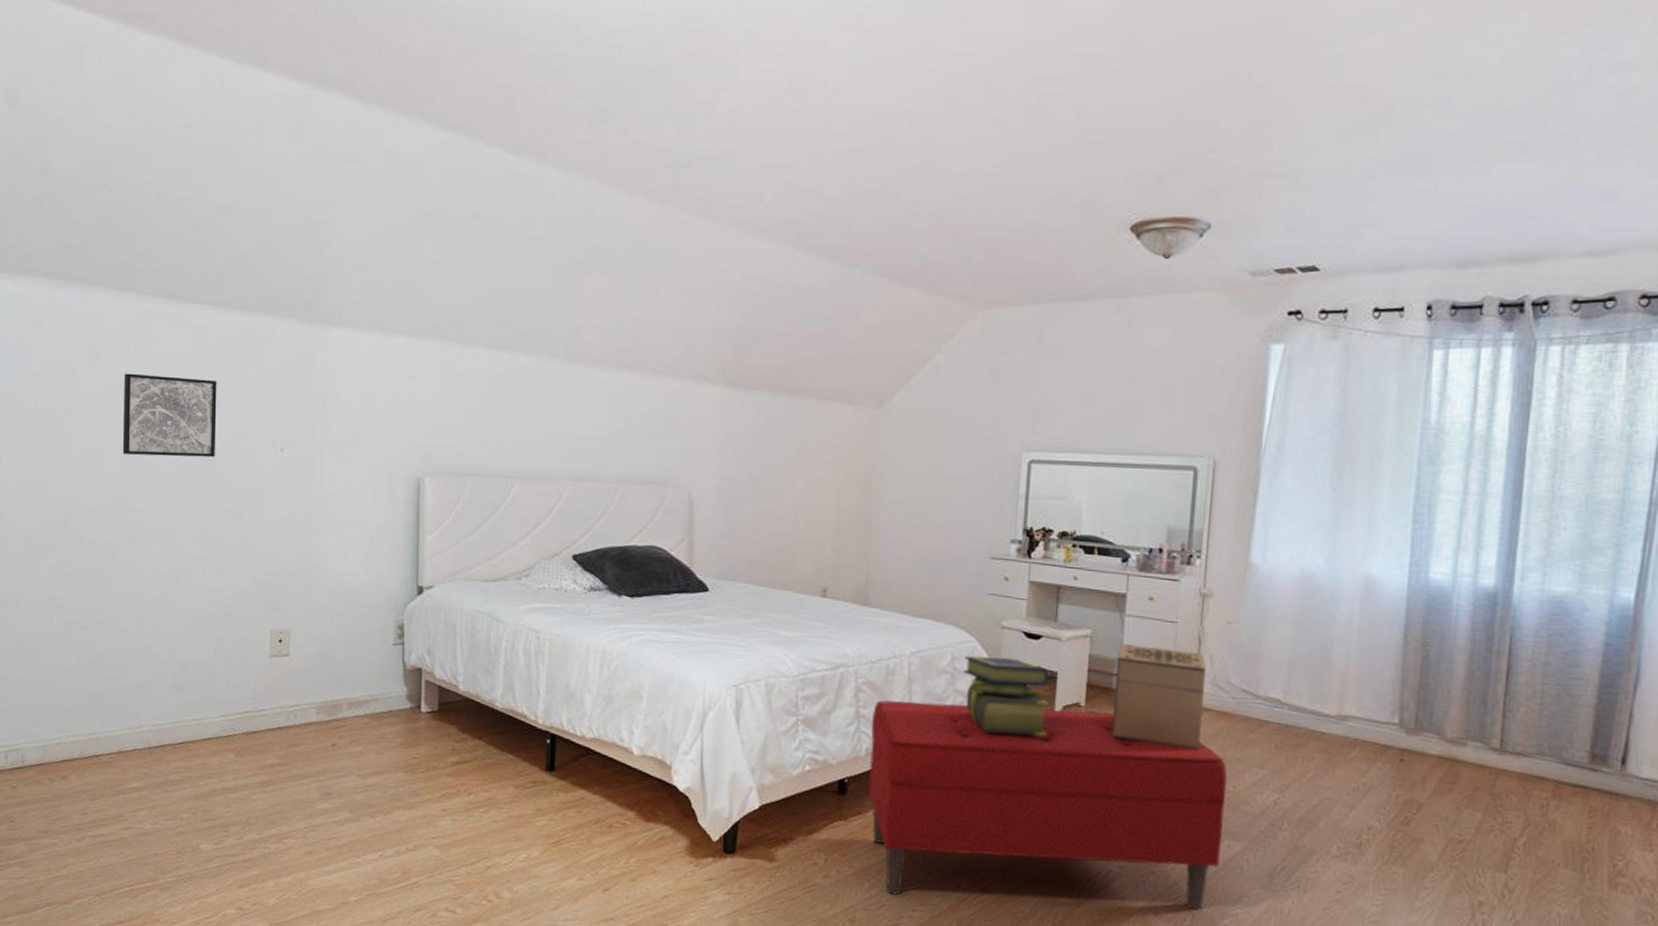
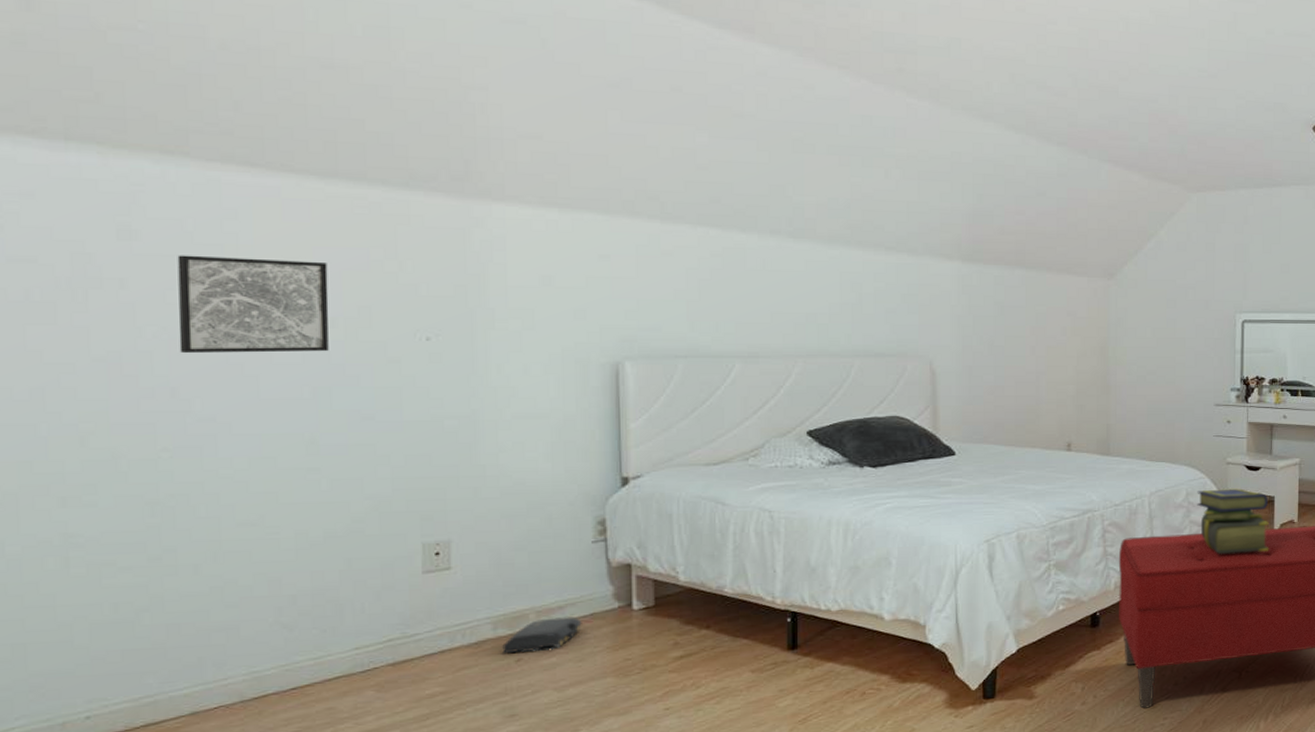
bag: none [323,710,382,740] -> present [502,617,582,654]

